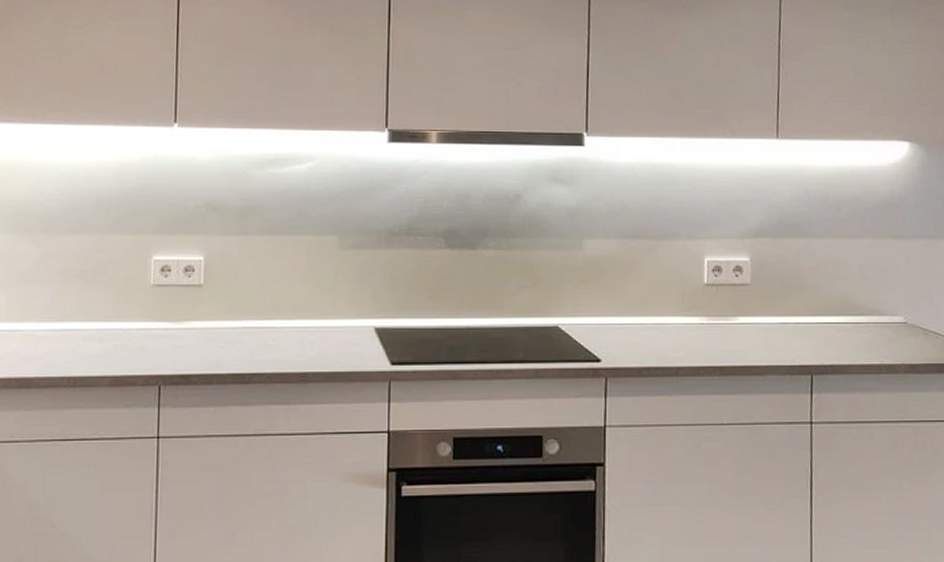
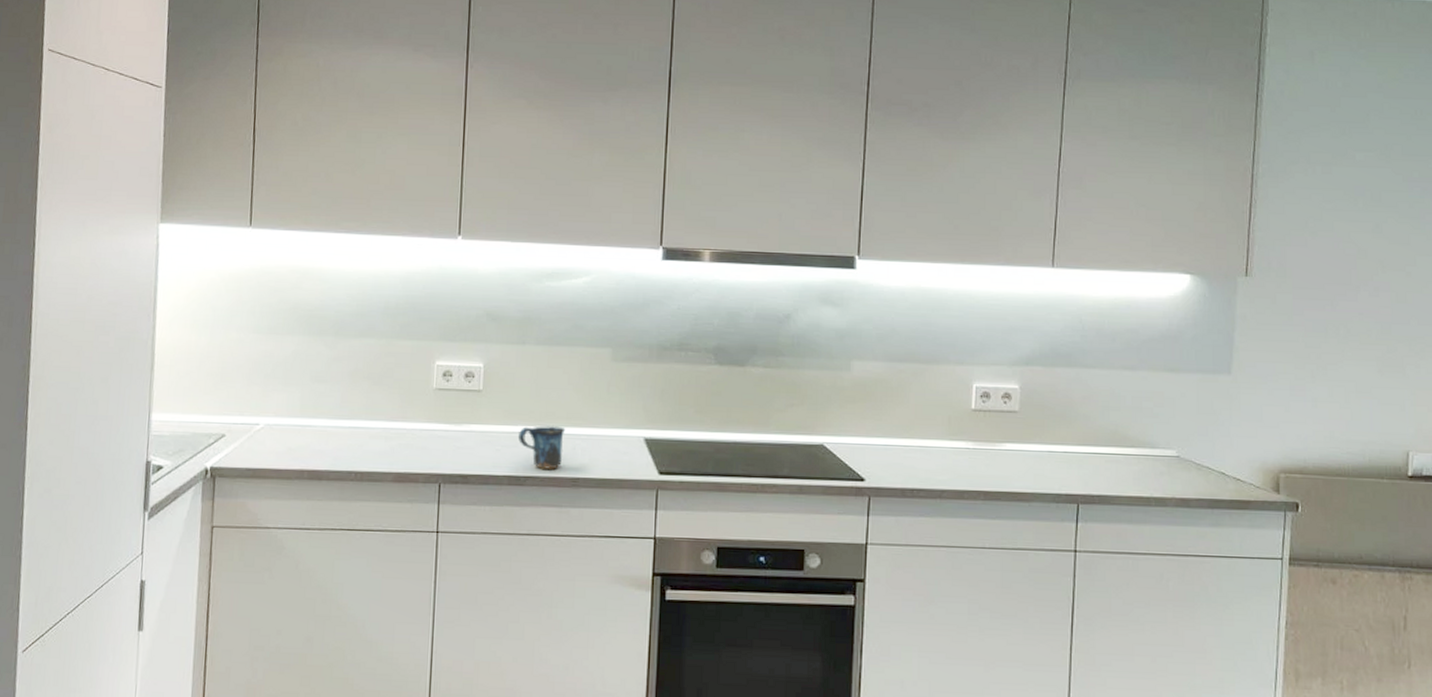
mug: none [243,319,292,365] -> present [519,426,566,469]

